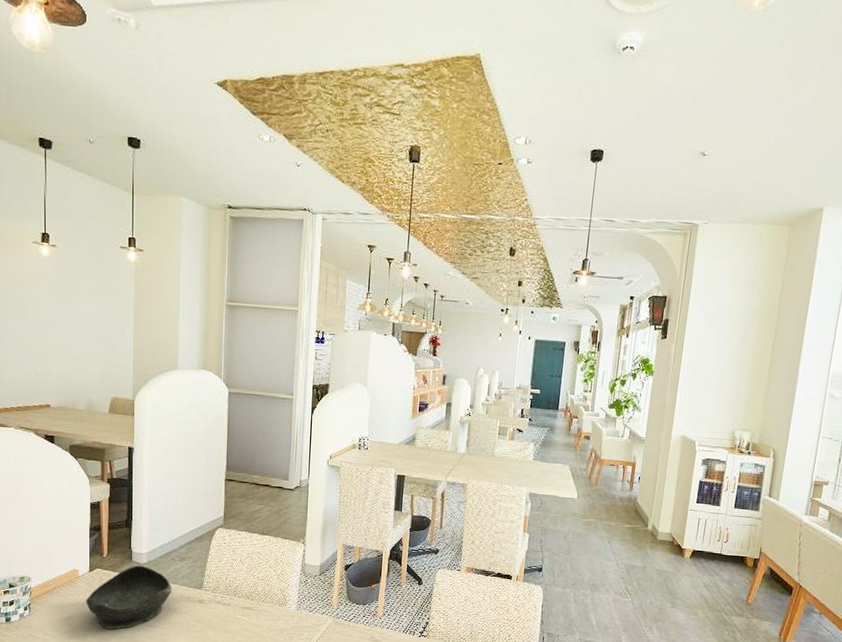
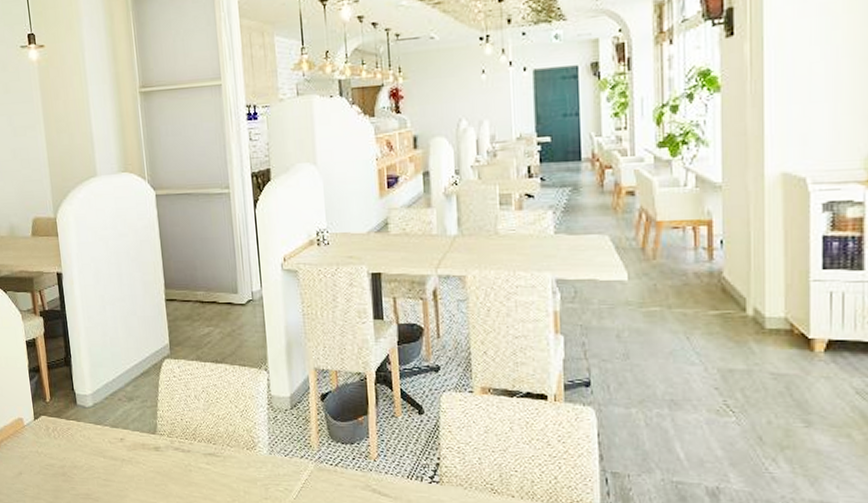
bowl: present [86,565,172,630] -> none [35,409,124,486]

